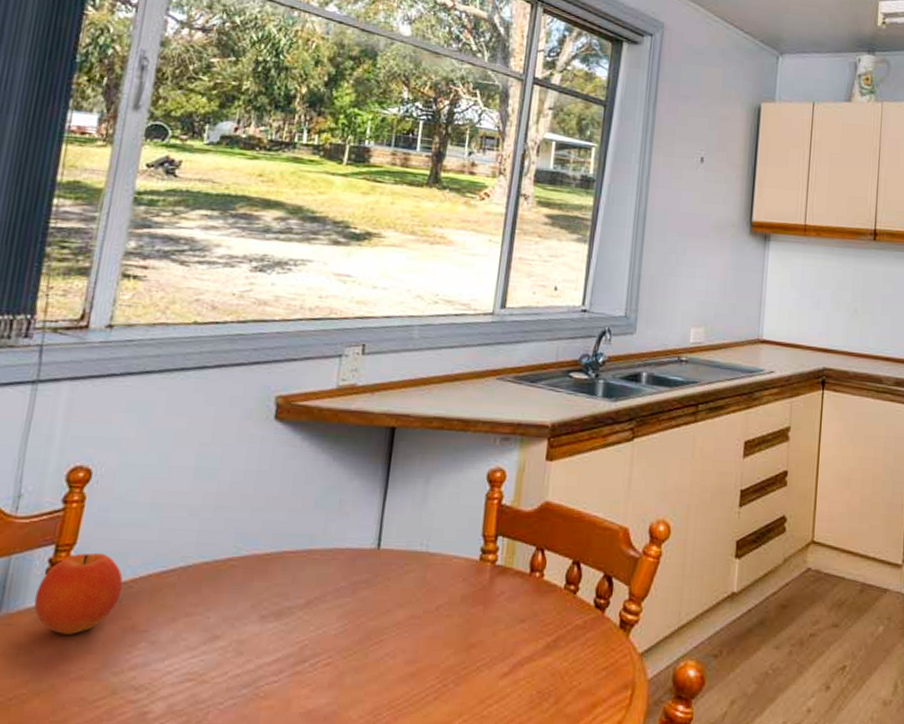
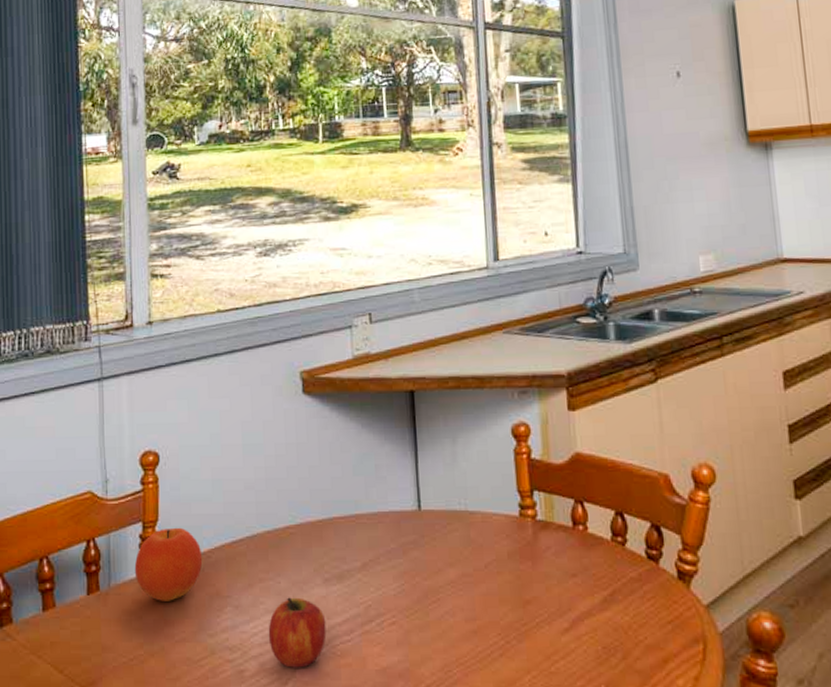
fruit: none [183,634,254,710] -> present [268,597,327,668]

